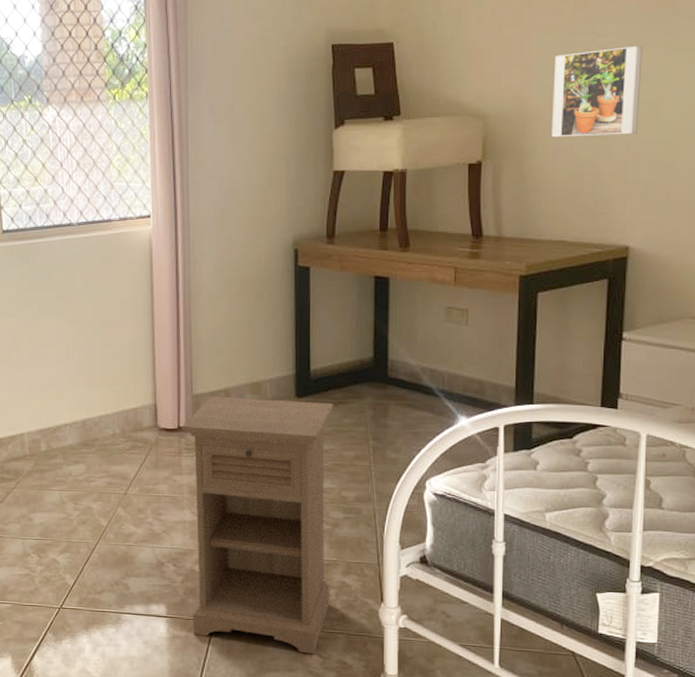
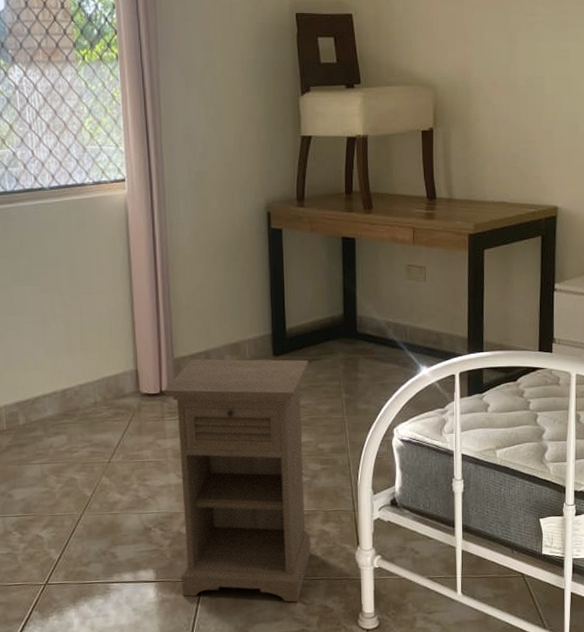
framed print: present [551,46,642,138] -> none [491,26,564,108]

